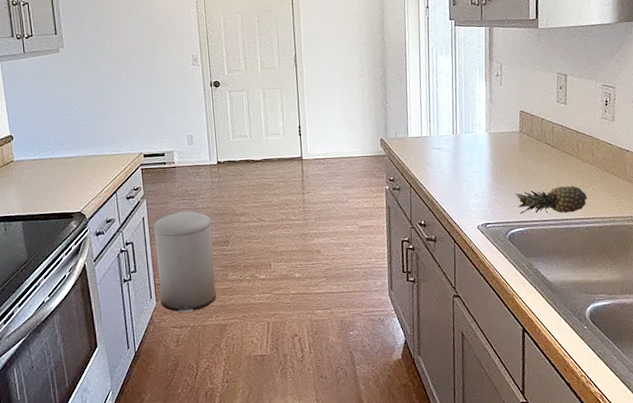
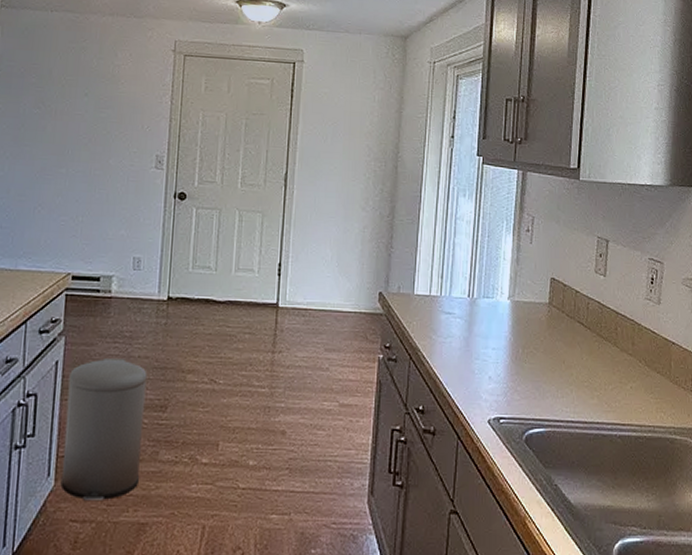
fruit: present [515,185,588,214] -> none [537,380,624,415]

